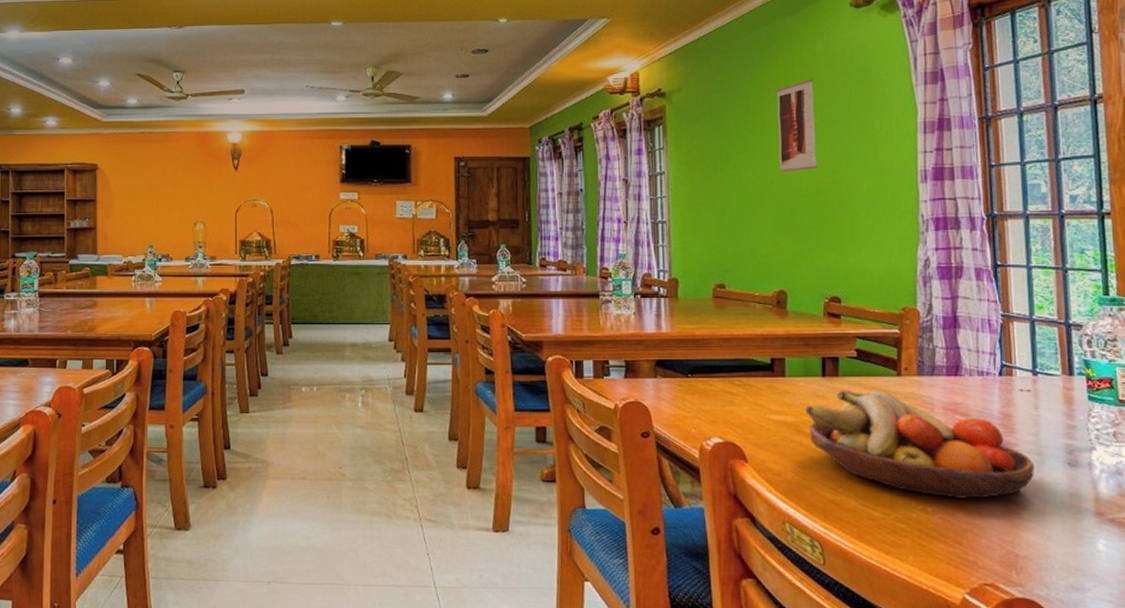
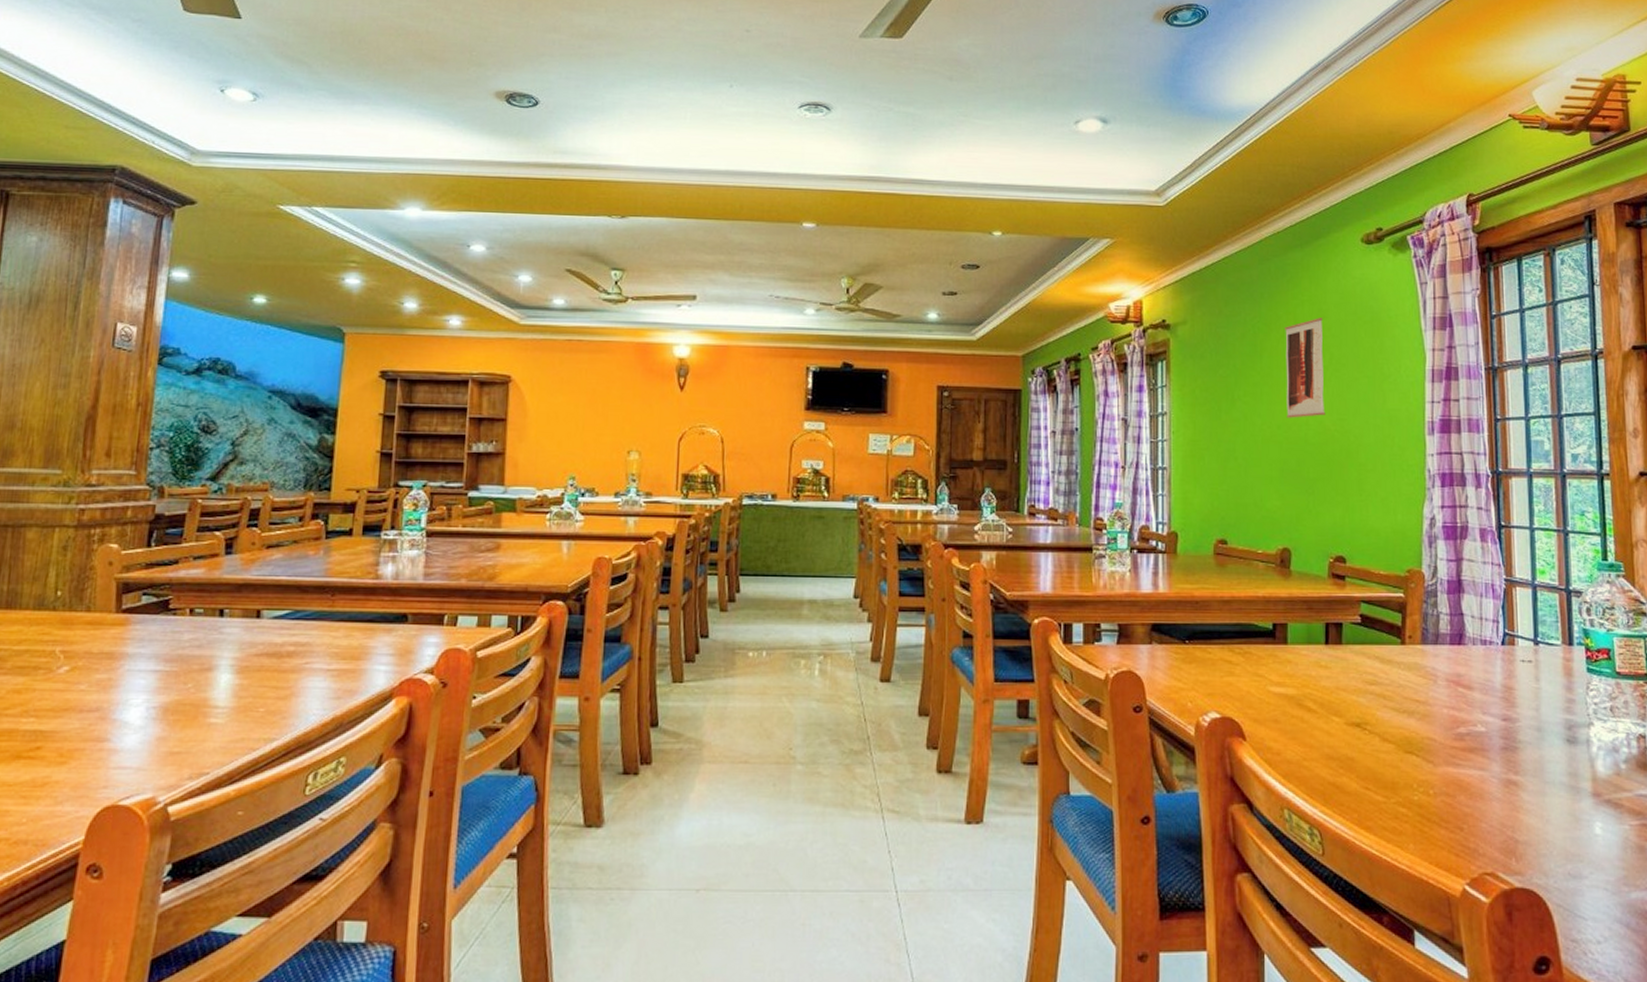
fruit bowl: present [805,390,1035,499] -> none [1307,659,1536,779]

